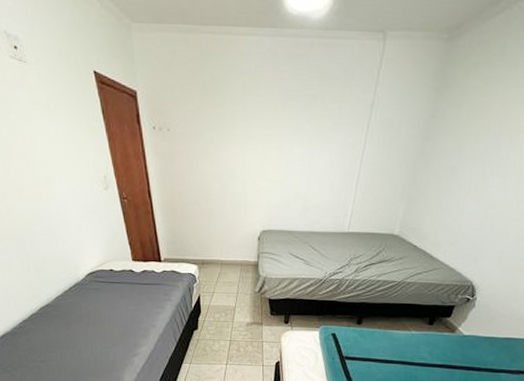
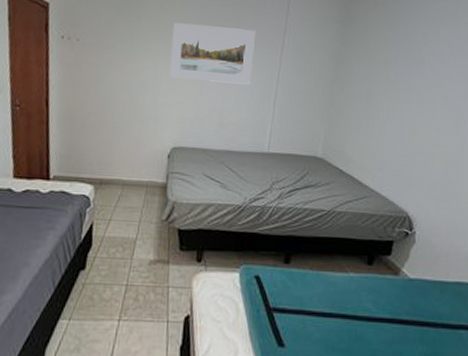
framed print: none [257,103,343,167] -> present [170,22,256,85]

